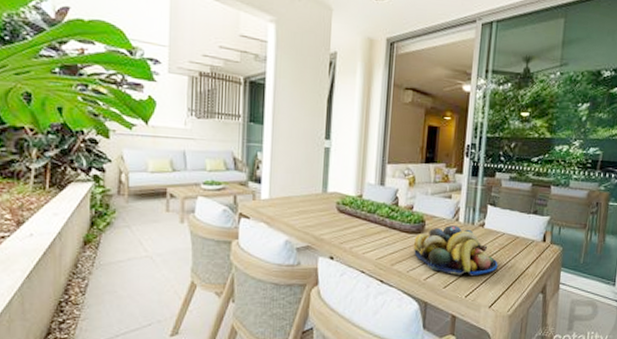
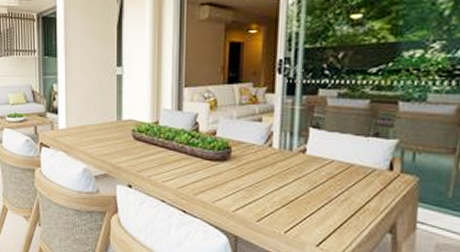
fruit bowl: present [413,225,498,276] -> none [218,152,326,209]

